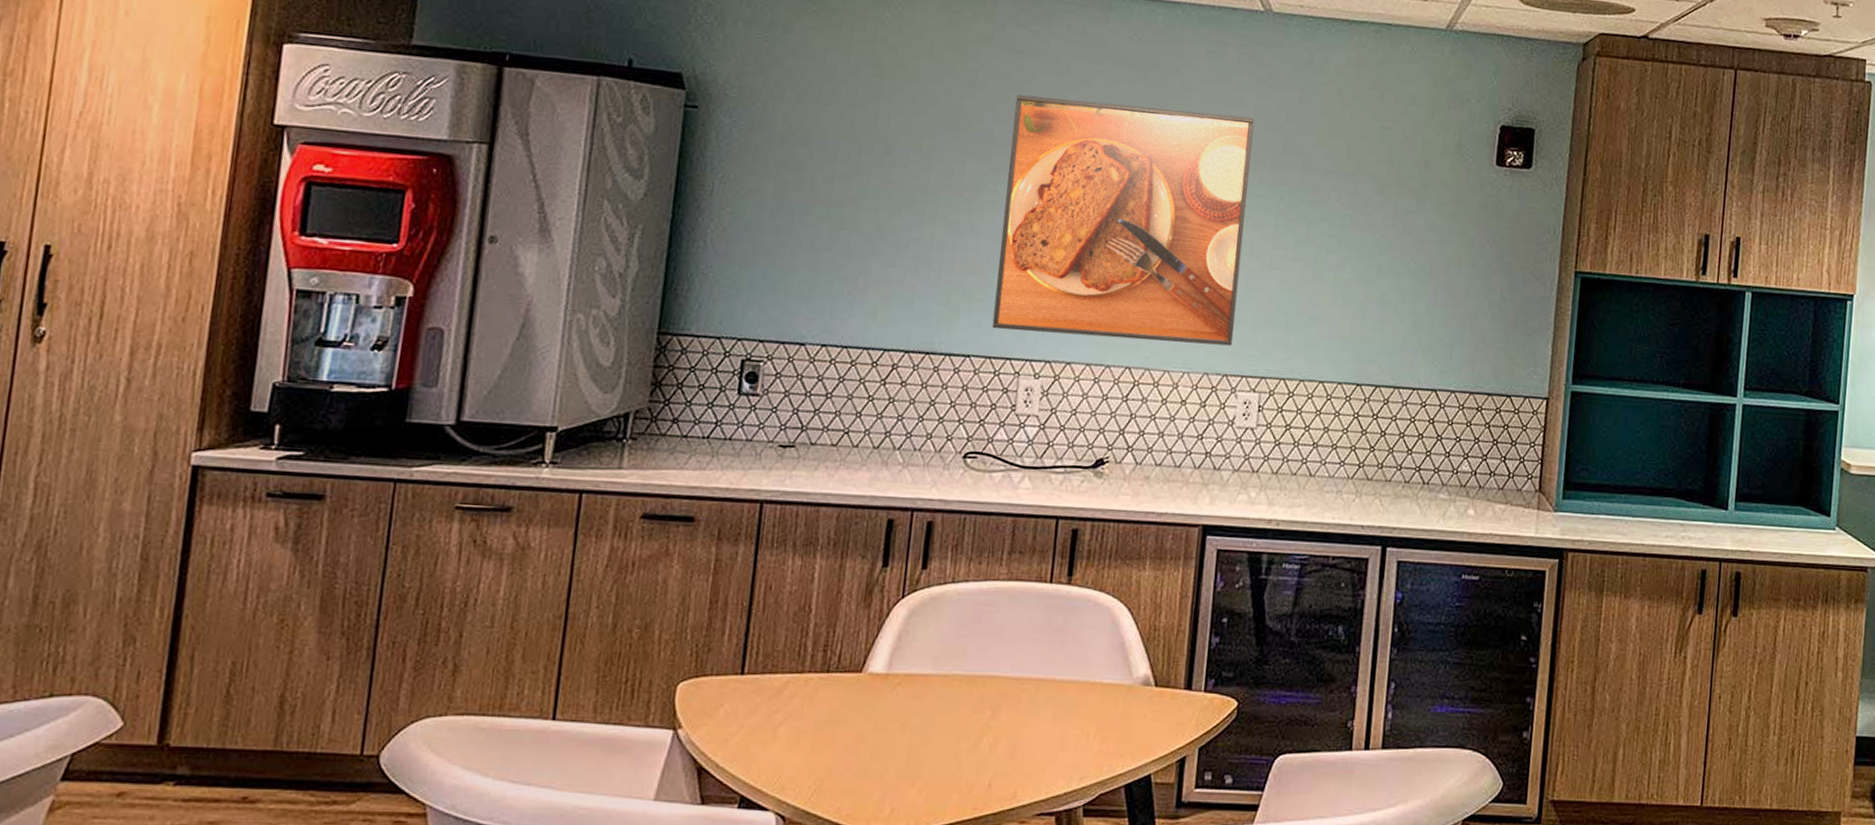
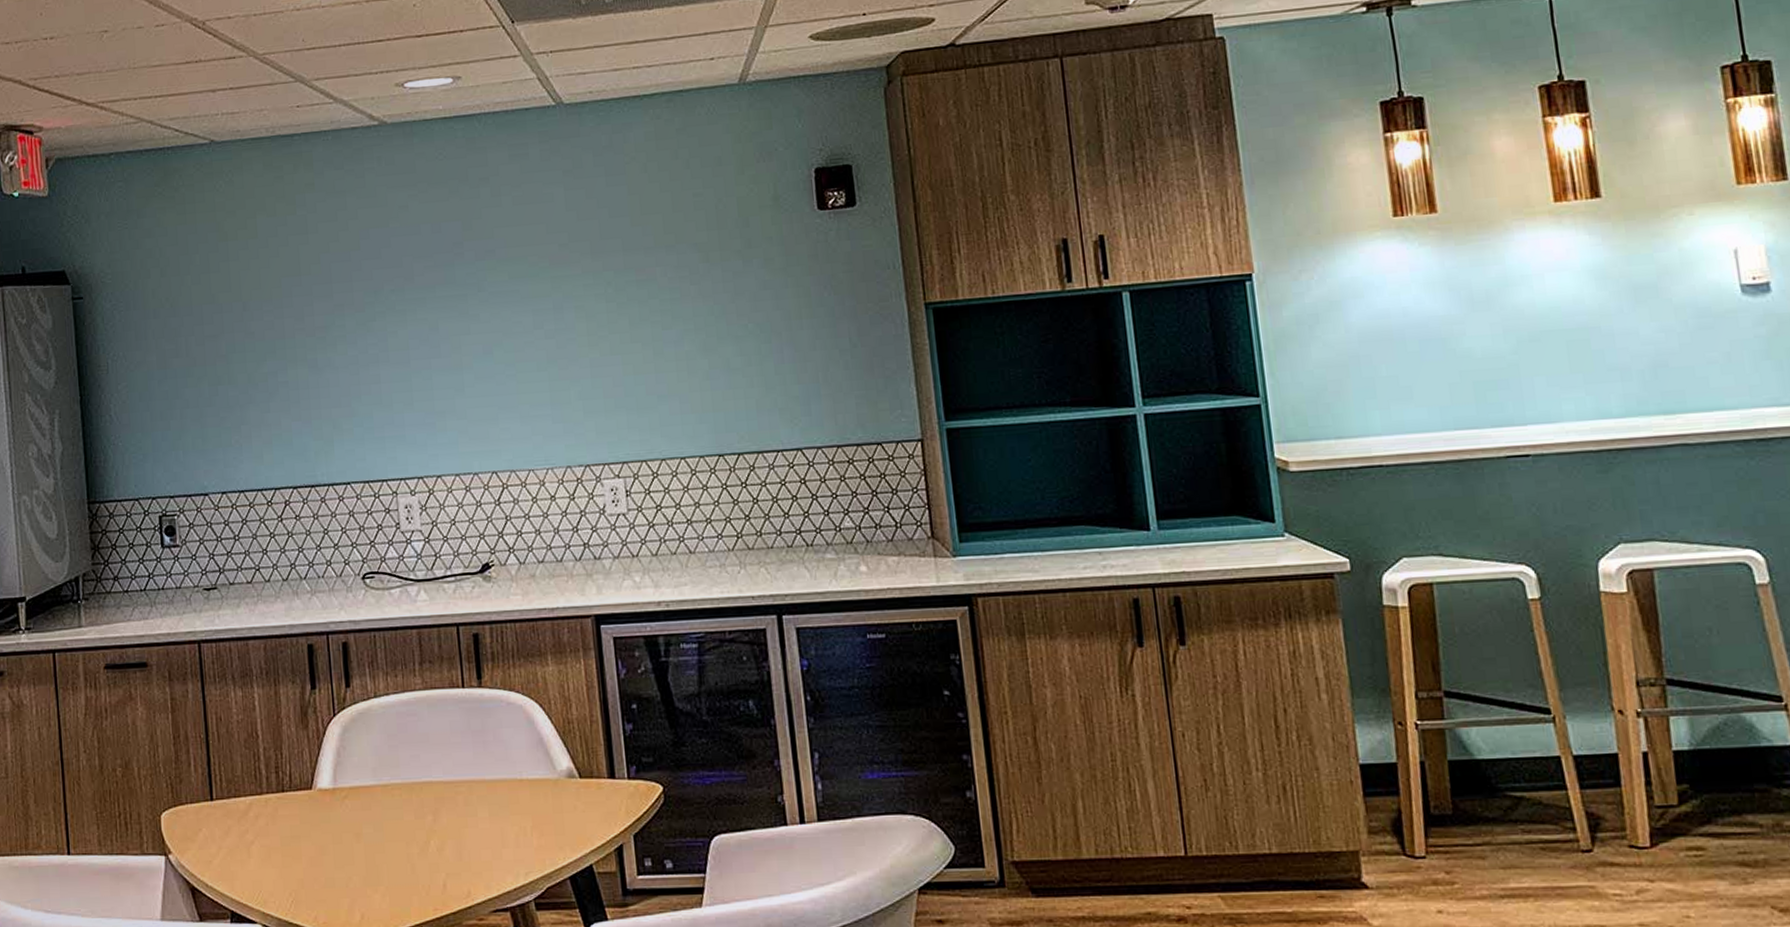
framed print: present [992,95,1255,346] -> none [345,210,589,455]

